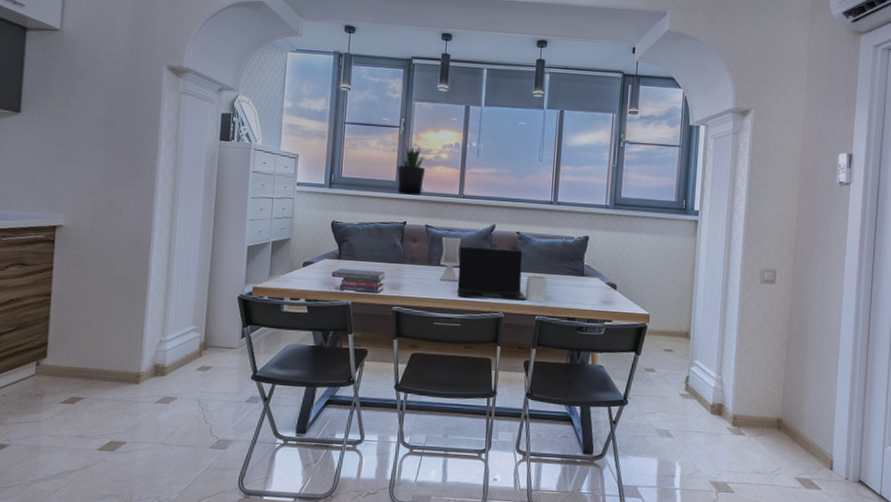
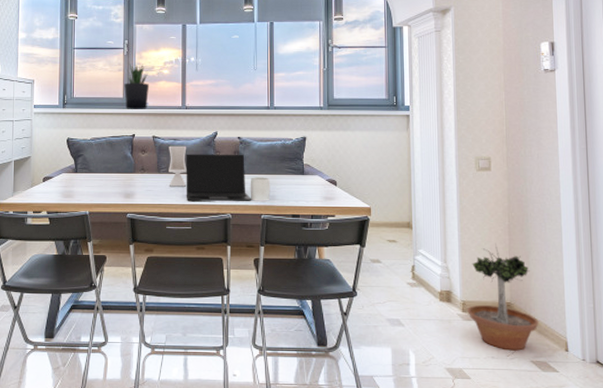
books: present [331,268,386,293] -> none [69,181,119,202]
potted tree: none [737,358,807,467] -> present [467,244,539,351]

